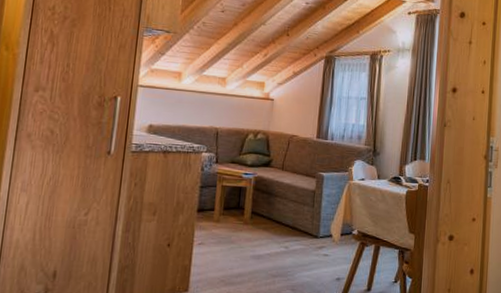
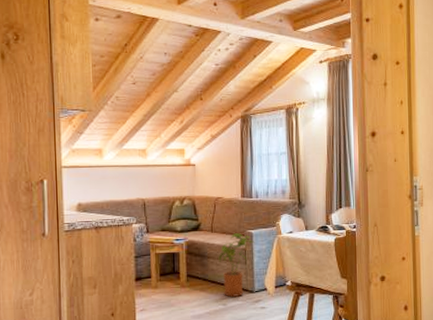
house plant: none [286,174,325,241] -> present [218,233,255,297]

